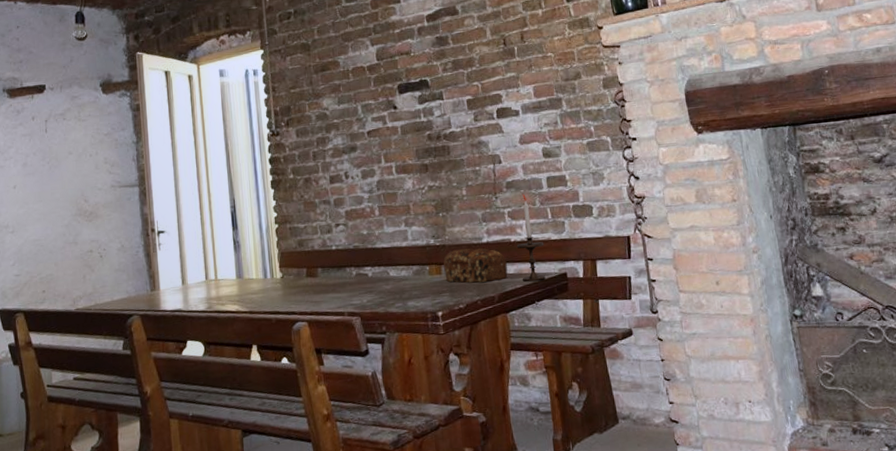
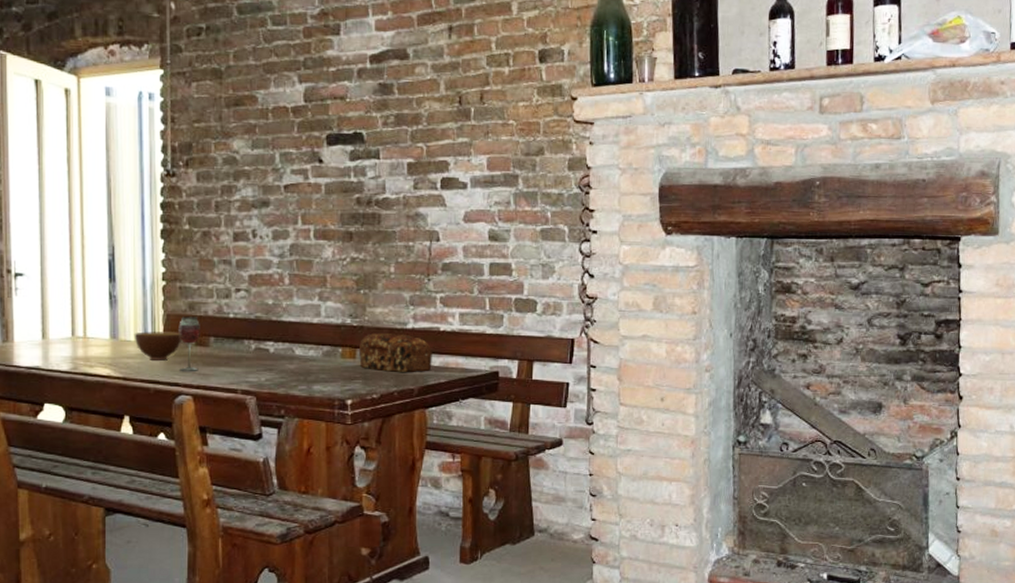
bowl: none [255,267,296,294] -> present [134,330,183,360]
wineglass: none [291,252,311,301] -> present [178,316,200,371]
candlestick: present [516,193,546,283] -> none [445,278,477,378]

